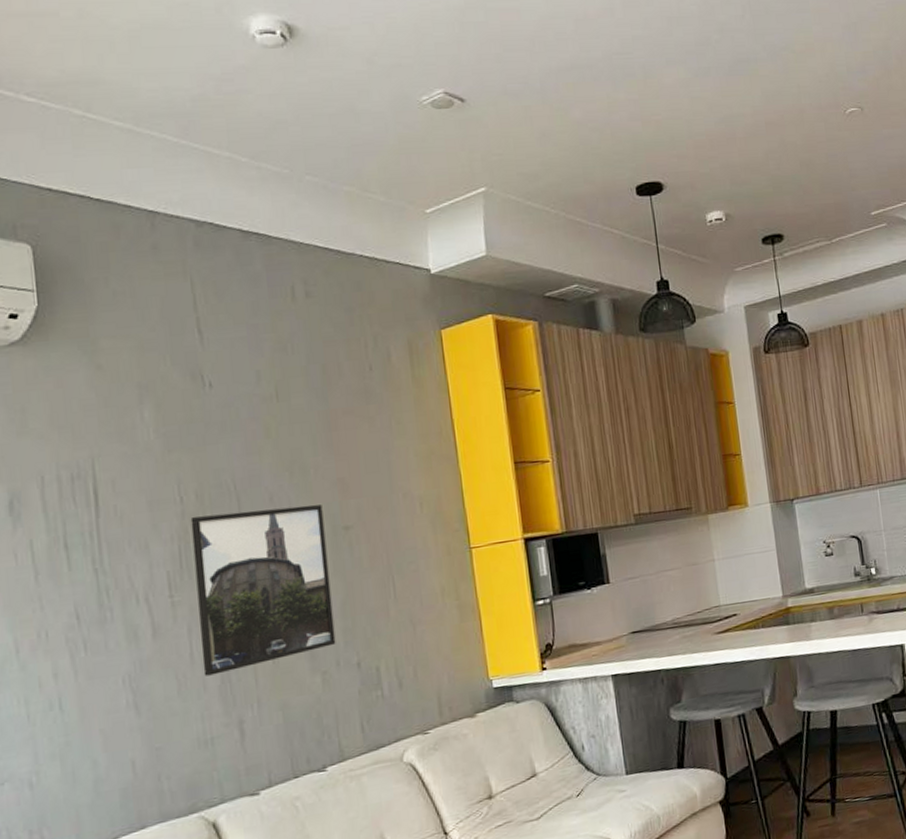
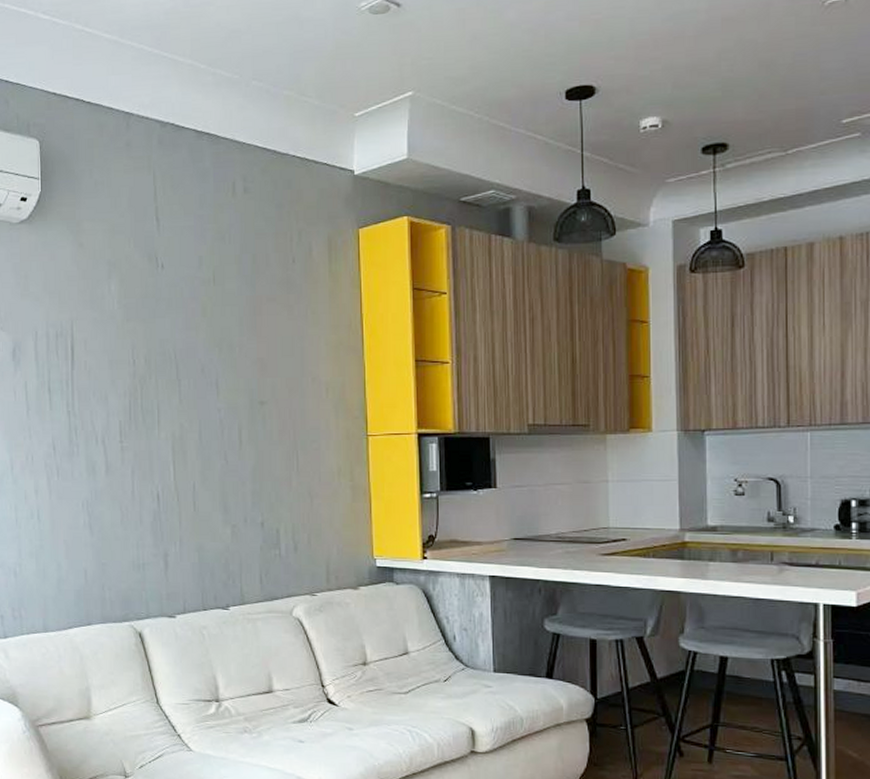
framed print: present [190,504,336,676] -> none [140,378,245,512]

